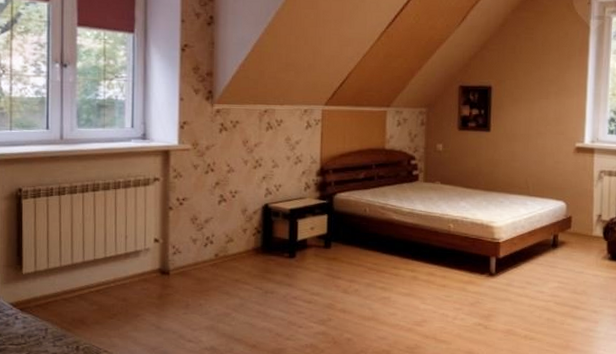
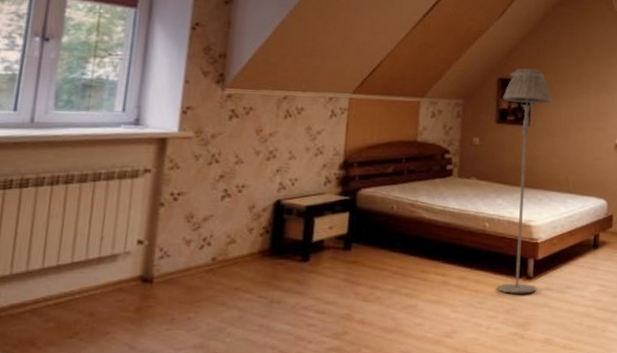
floor lamp: none [462,75,512,289] -> present [497,68,552,294]

